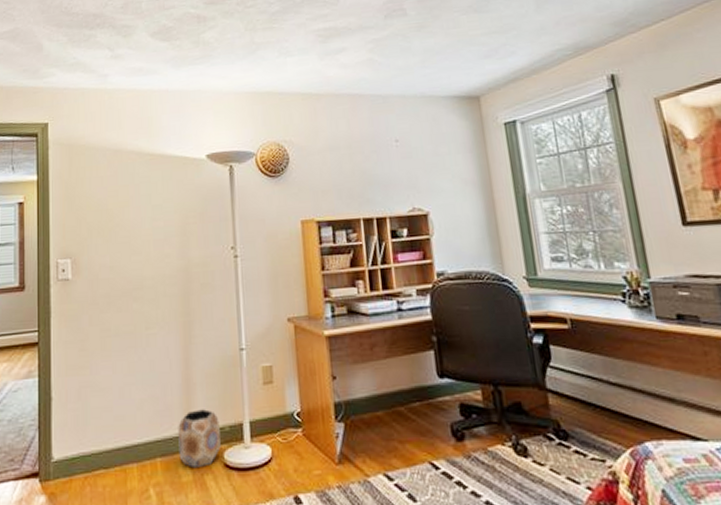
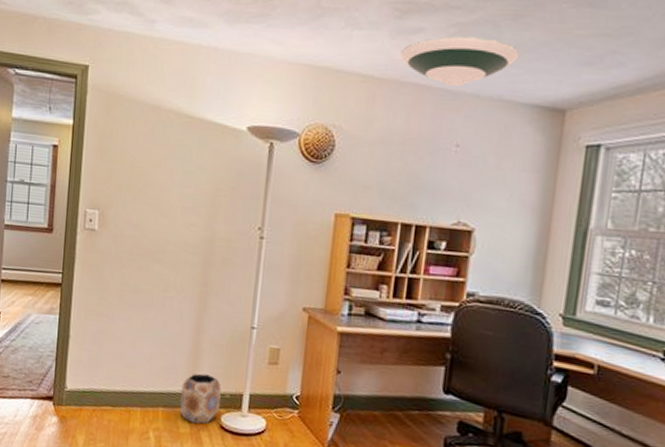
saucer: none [330,47,430,92] -> present [399,36,520,87]

